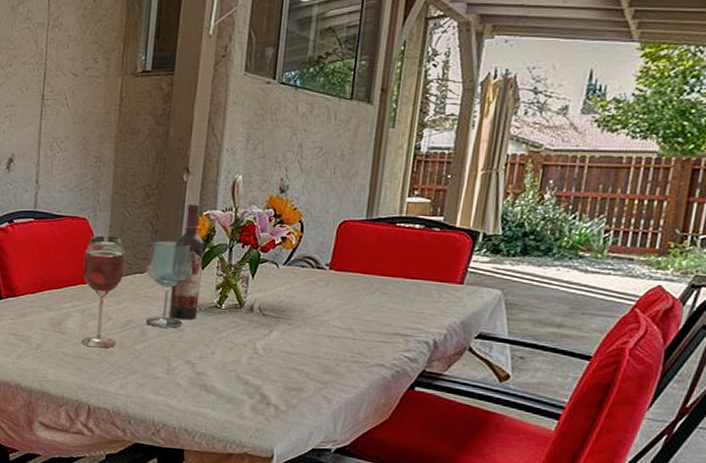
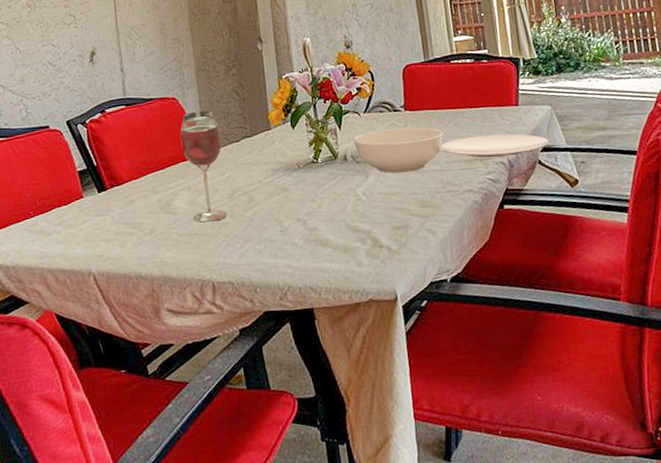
wine glass: present [145,240,194,328] -> none [240,105,286,191]
wine bottle: present [168,204,204,320] -> none [264,69,298,180]
bowl: none [264,285,368,335] -> present [353,127,444,173]
plate: none [360,308,488,337] -> present [441,133,549,158]

